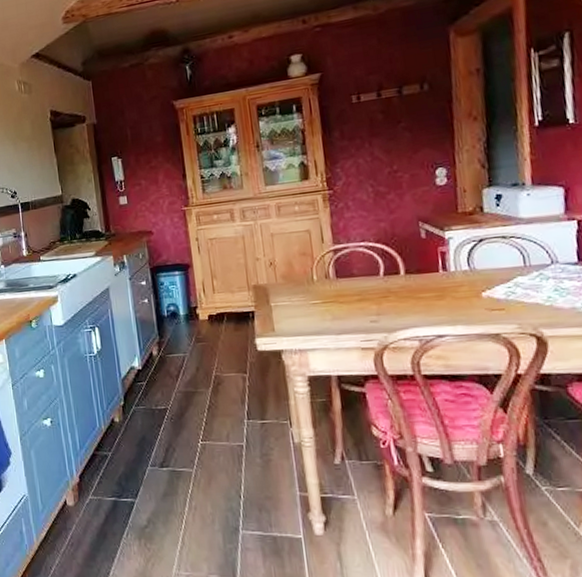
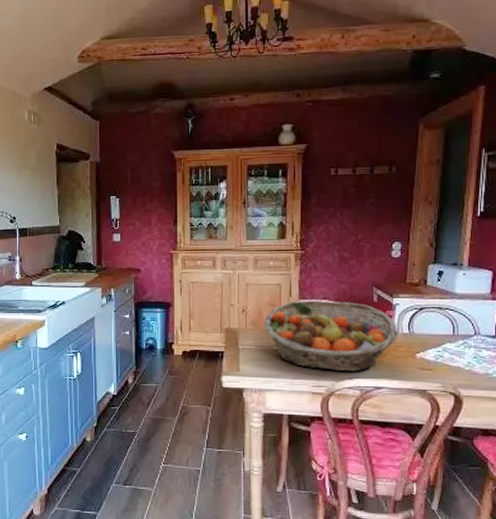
fruit basket: none [296,241,456,322] -> present [263,301,398,372]

